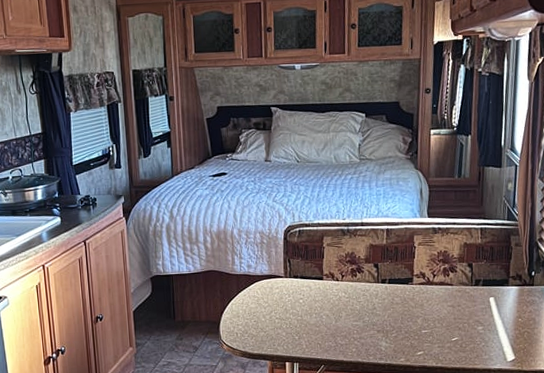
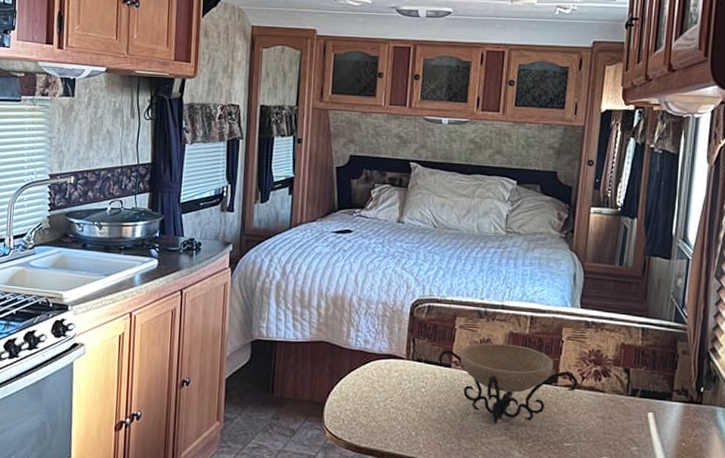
decorative bowl: none [311,254,431,322] -> present [438,342,578,425]

